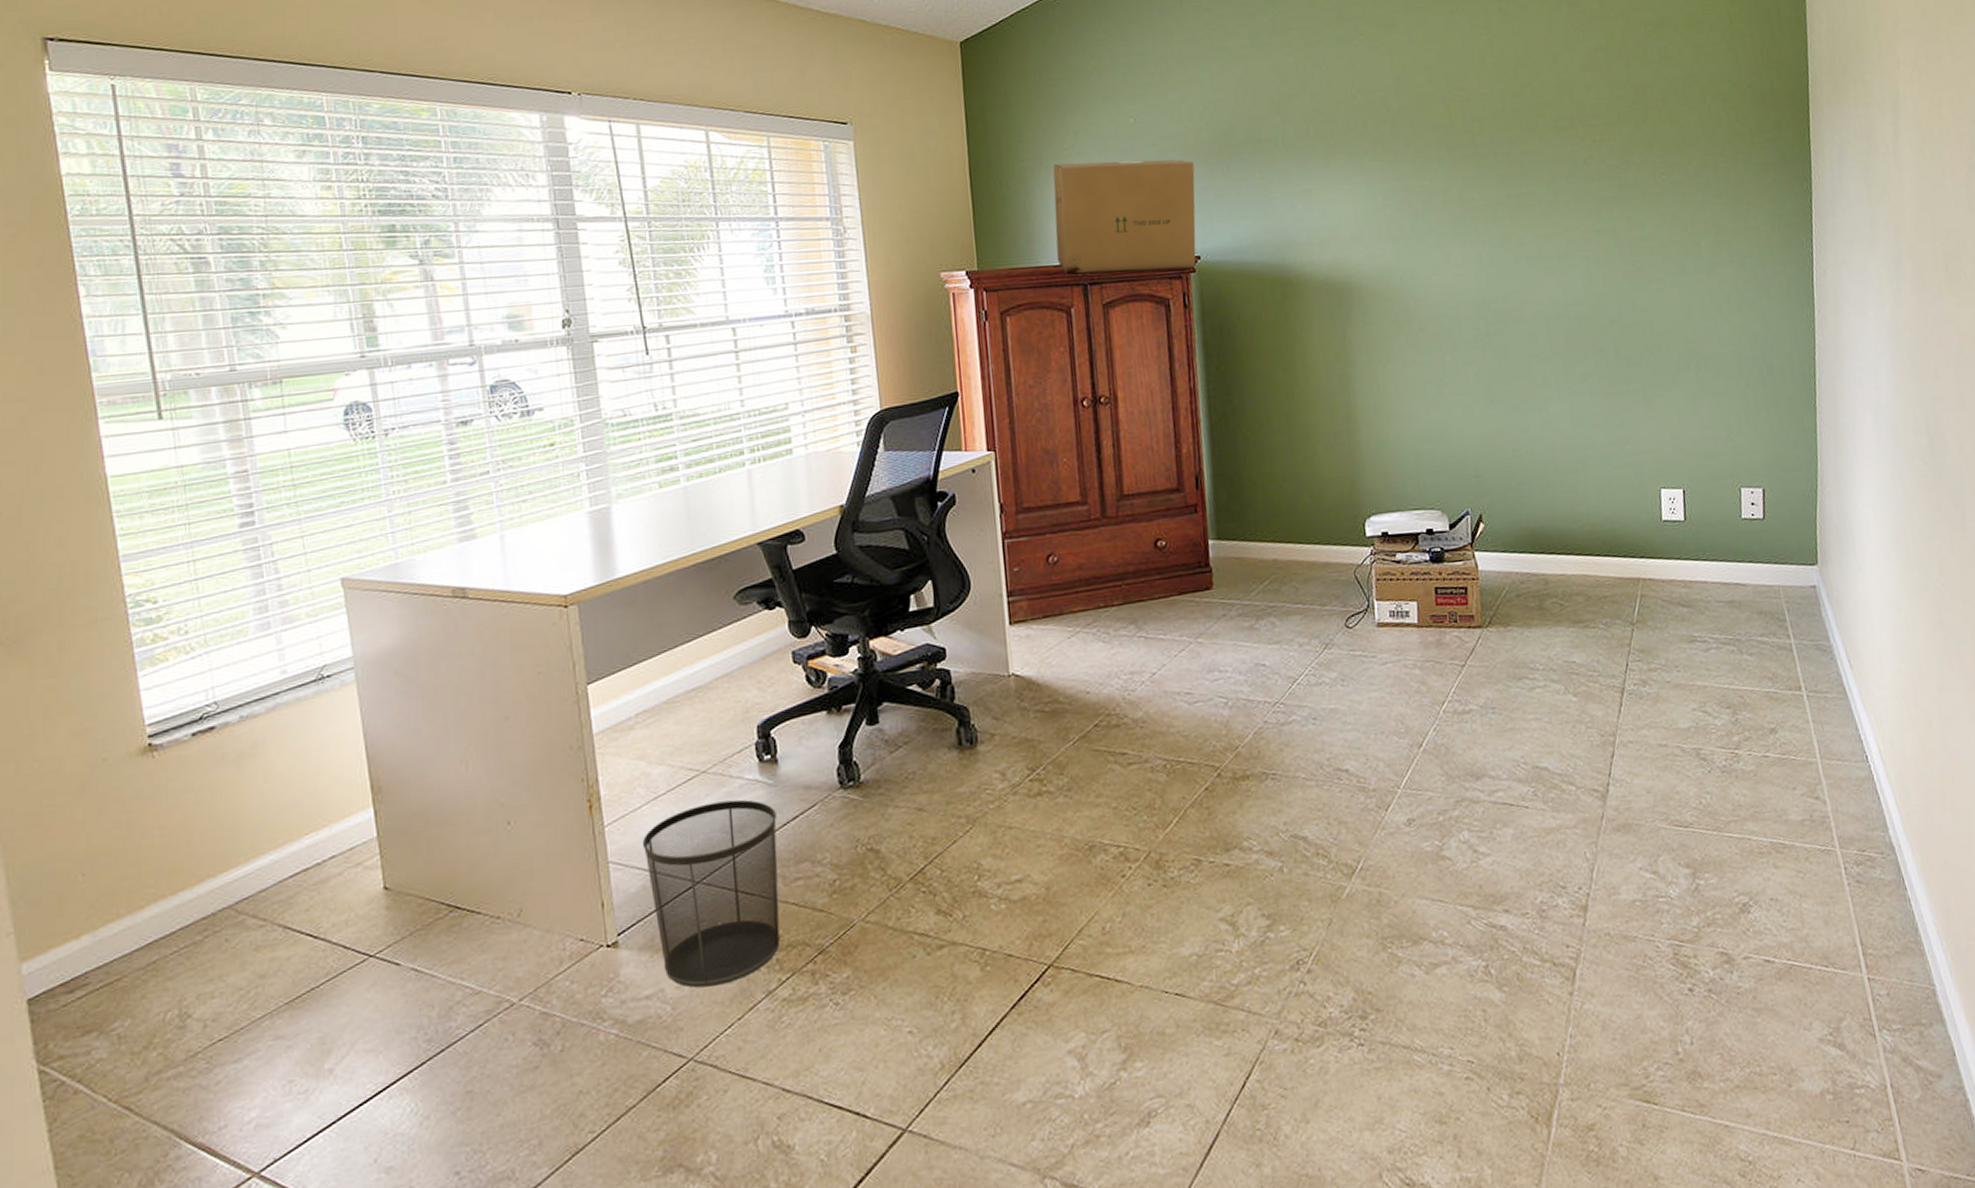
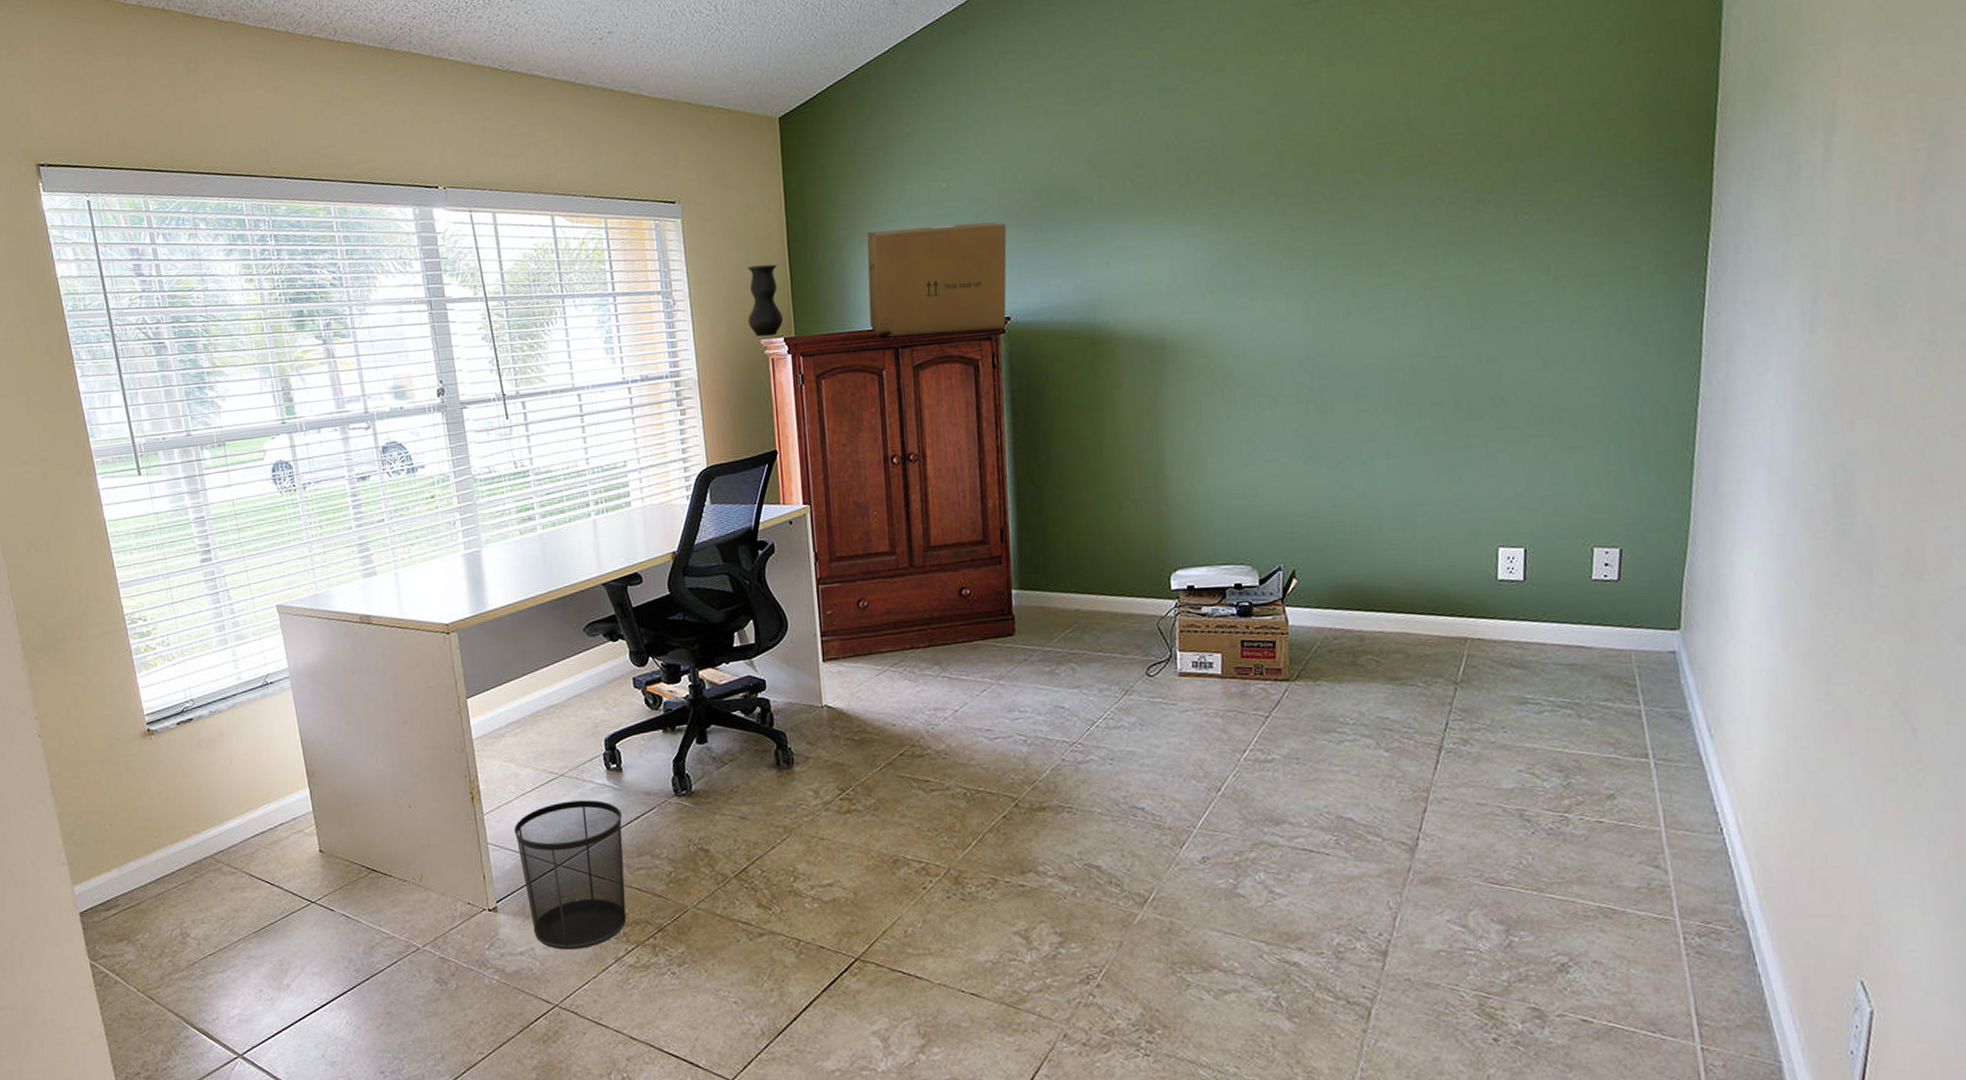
vase: none [926,192,965,270] -> present [747,263,783,337]

